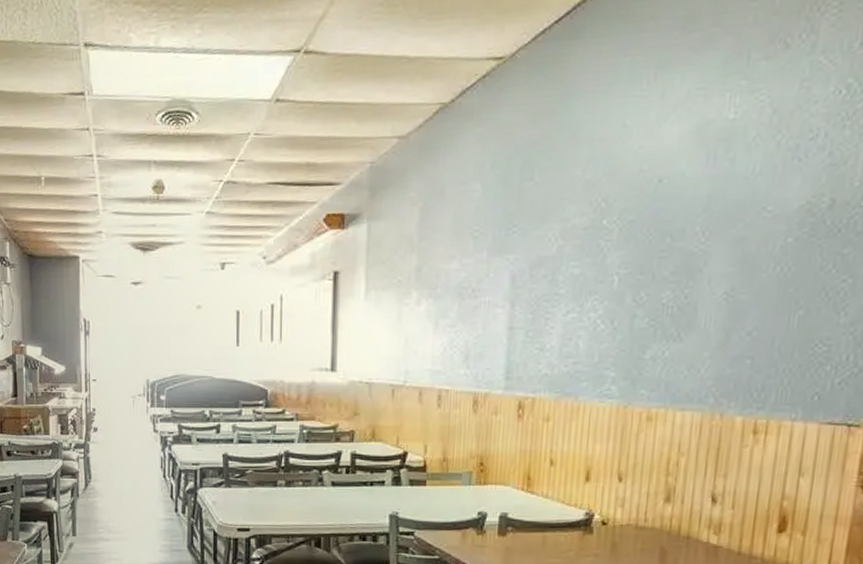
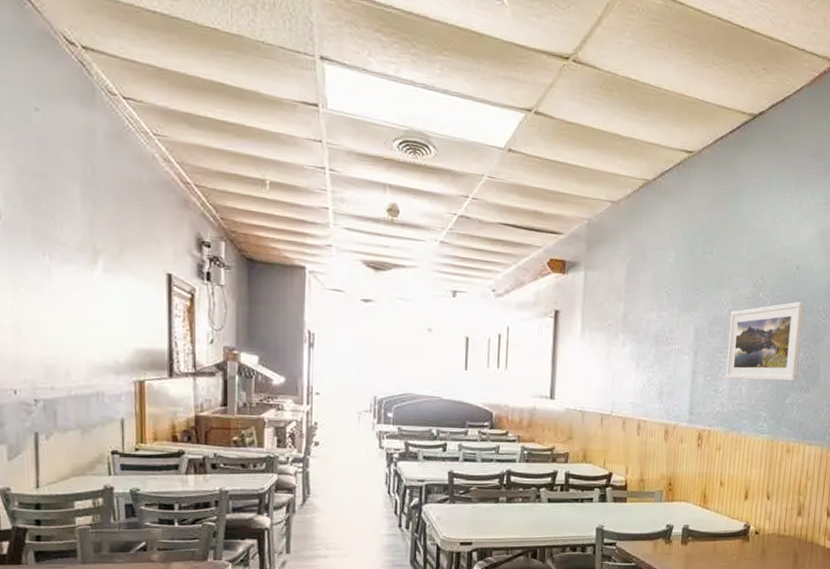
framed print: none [554,224,671,334] -> present [725,301,804,381]

